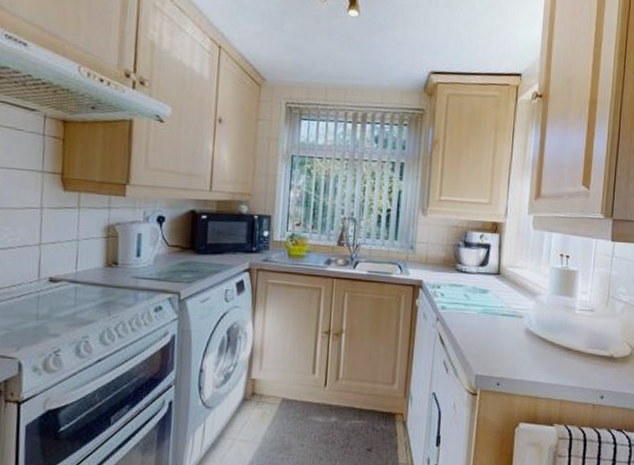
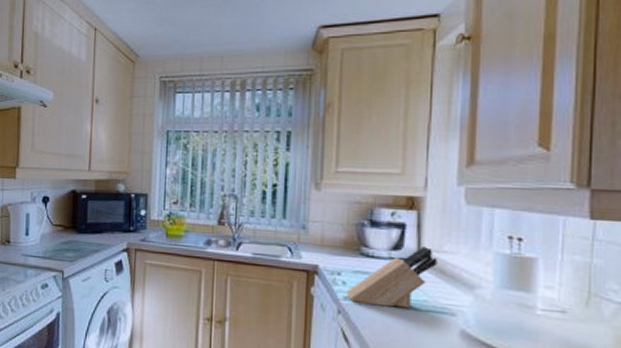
knife block: none [443,263,512,314] -> present [346,247,438,309]

